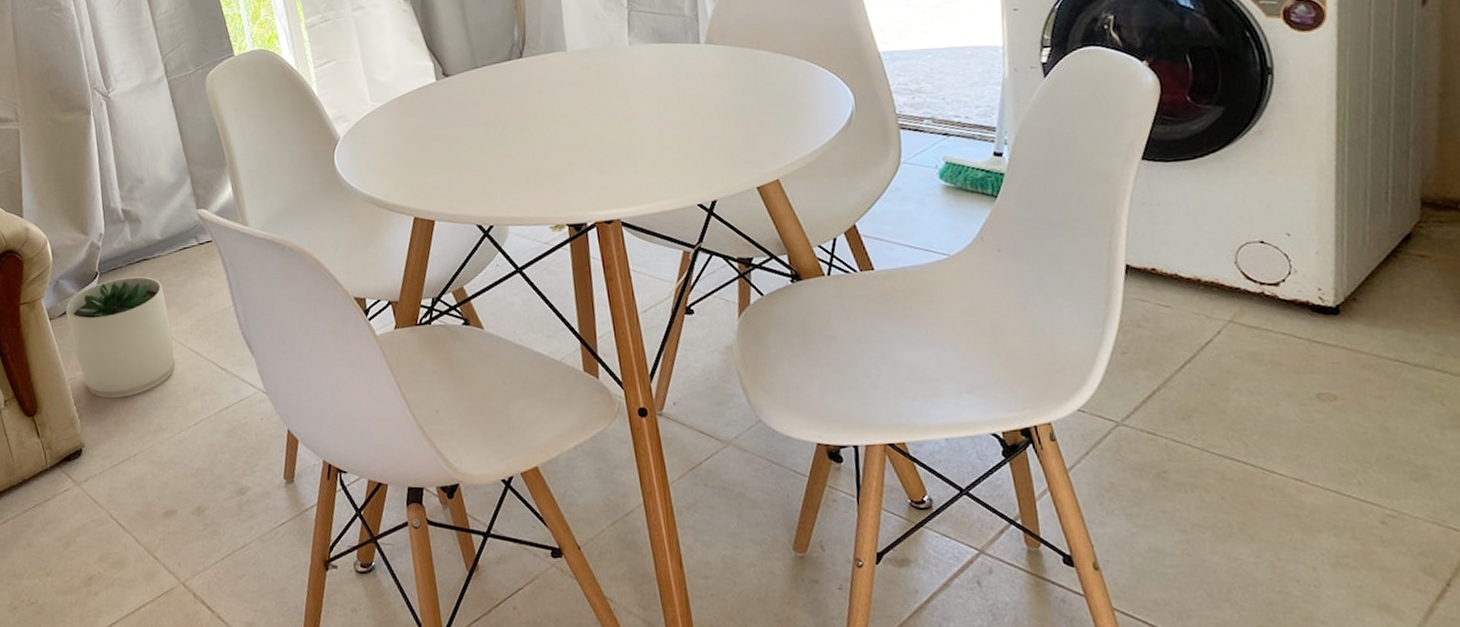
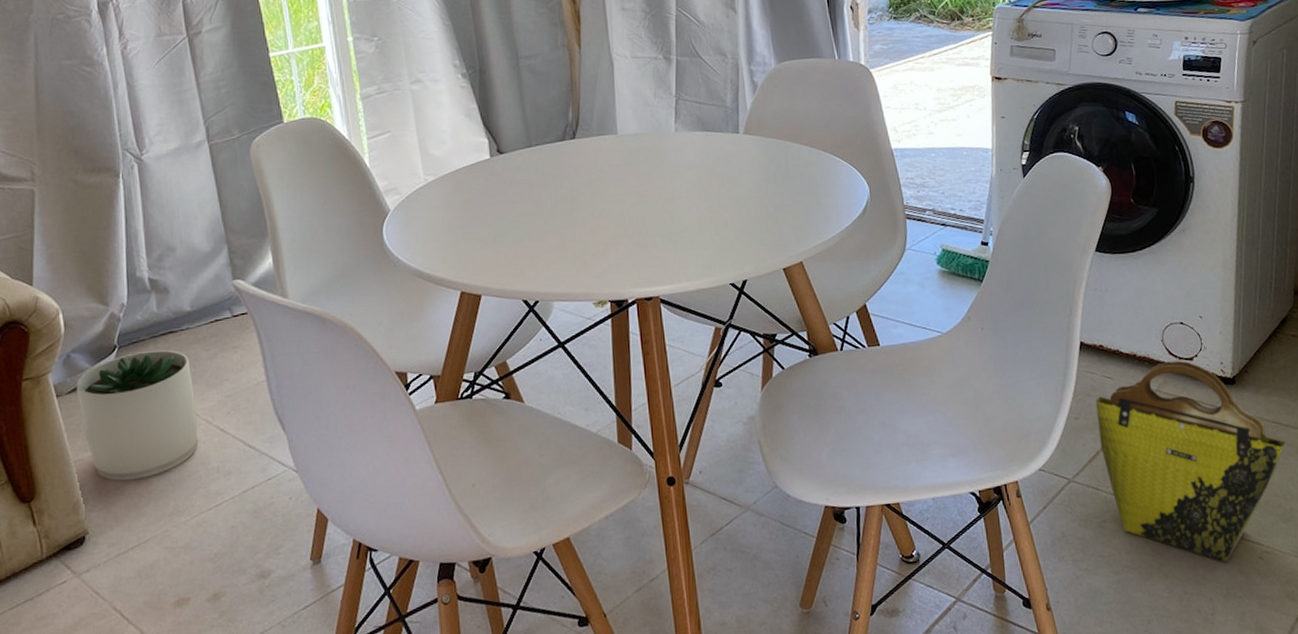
tote bag: none [1149,286,1416,526] -> present [1096,360,1287,562]

